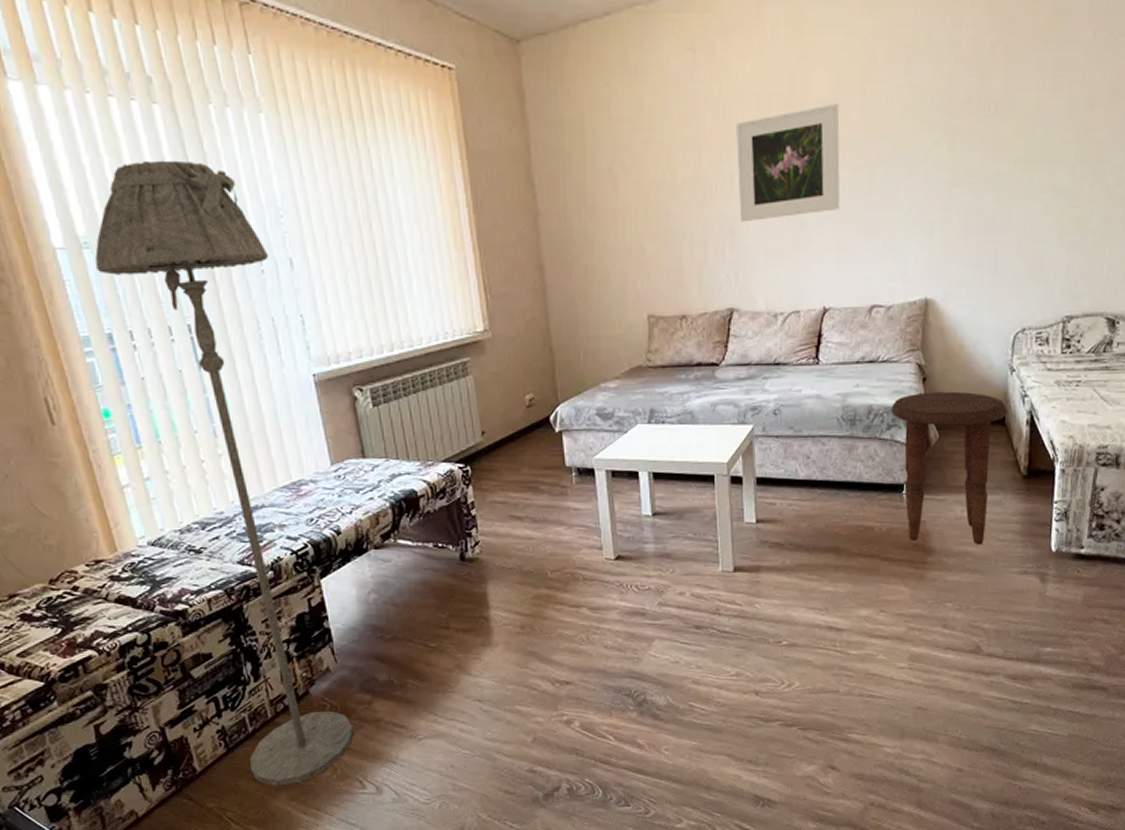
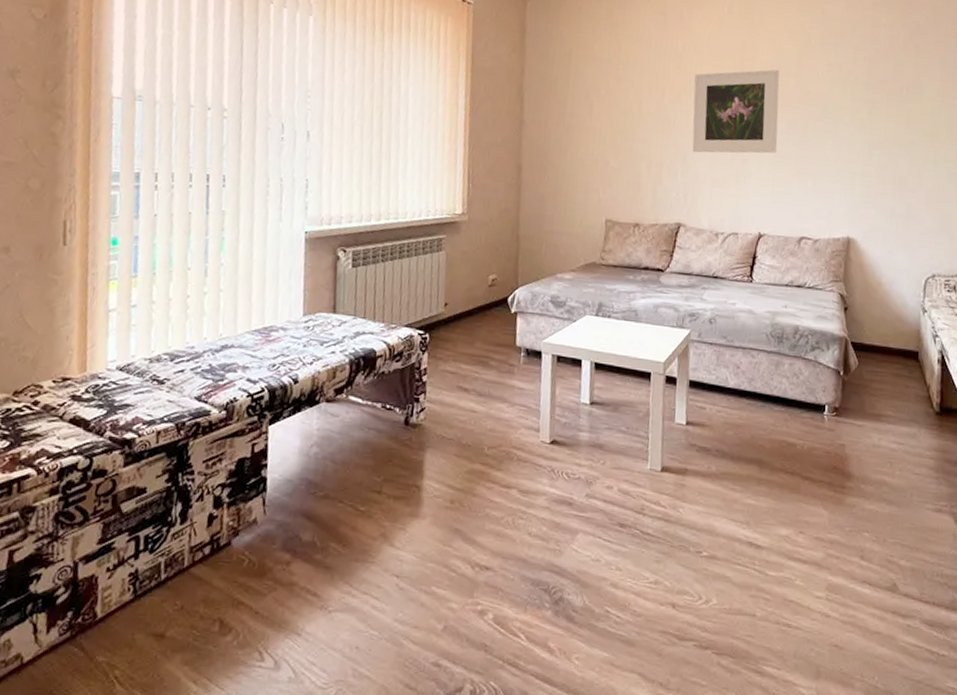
floor lamp: present [95,160,354,787] -> none [143,39,291,646]
side table: present [891,391,1008,545] -> none [815,320,921,476]

